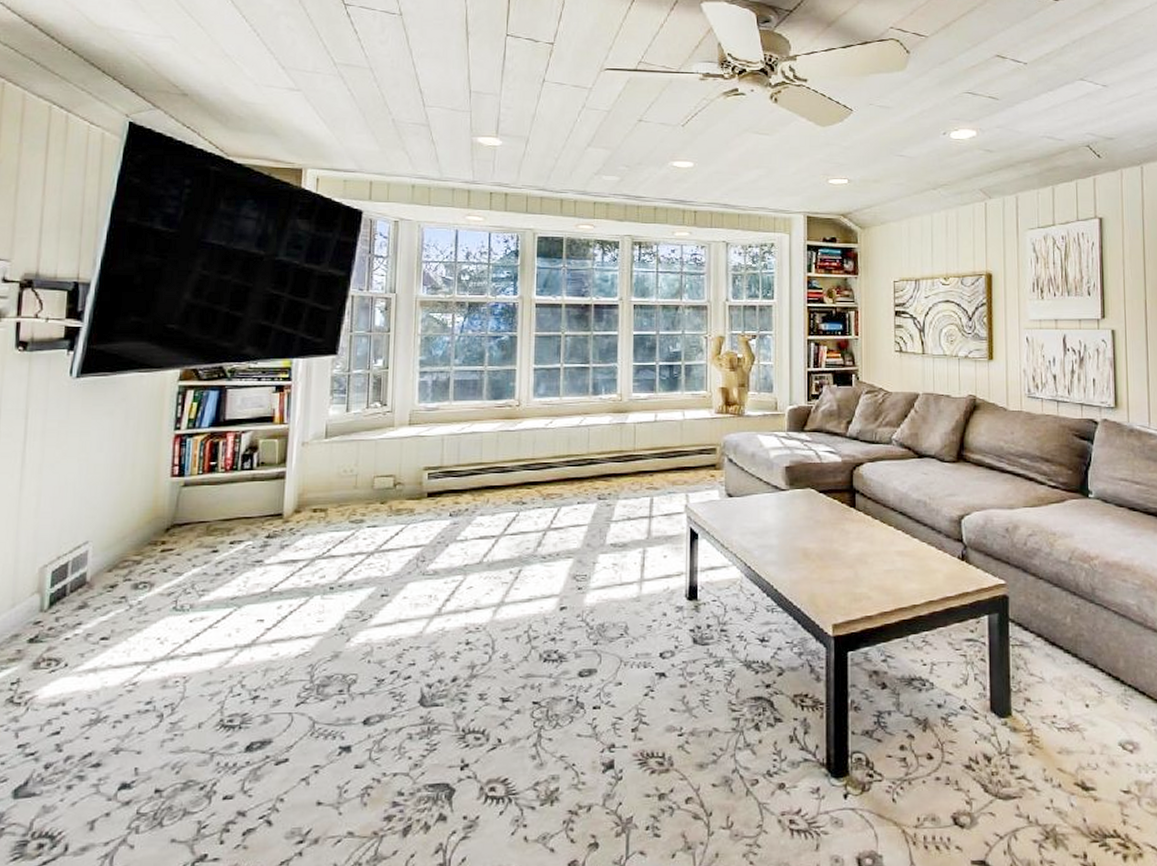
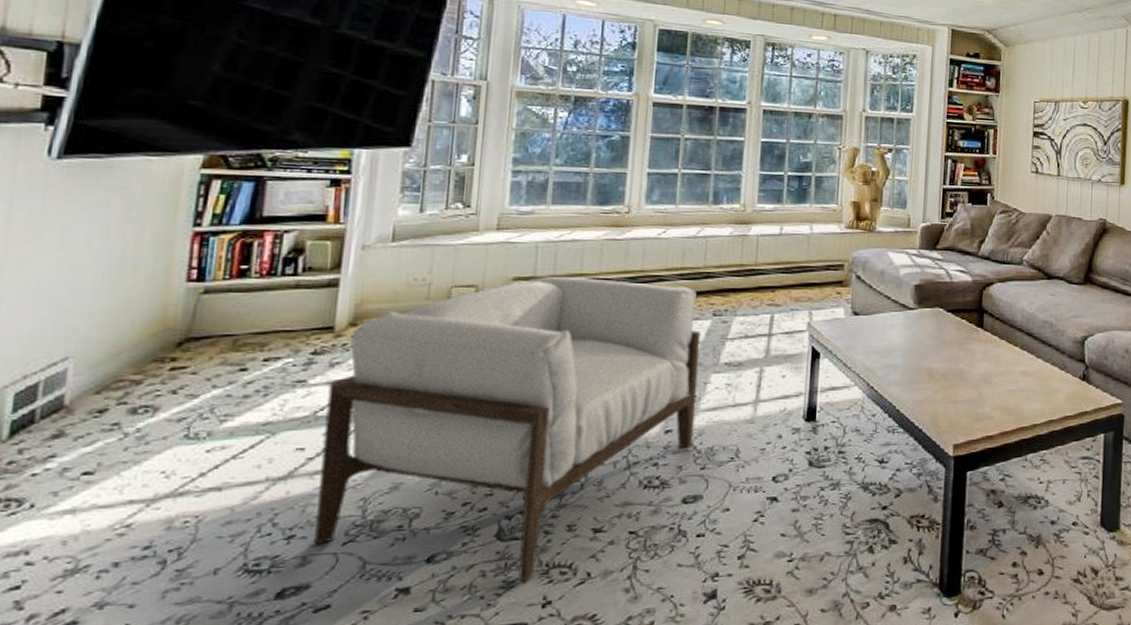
armchair: none [274,466,588,746] -> present [314,277,701,583]

